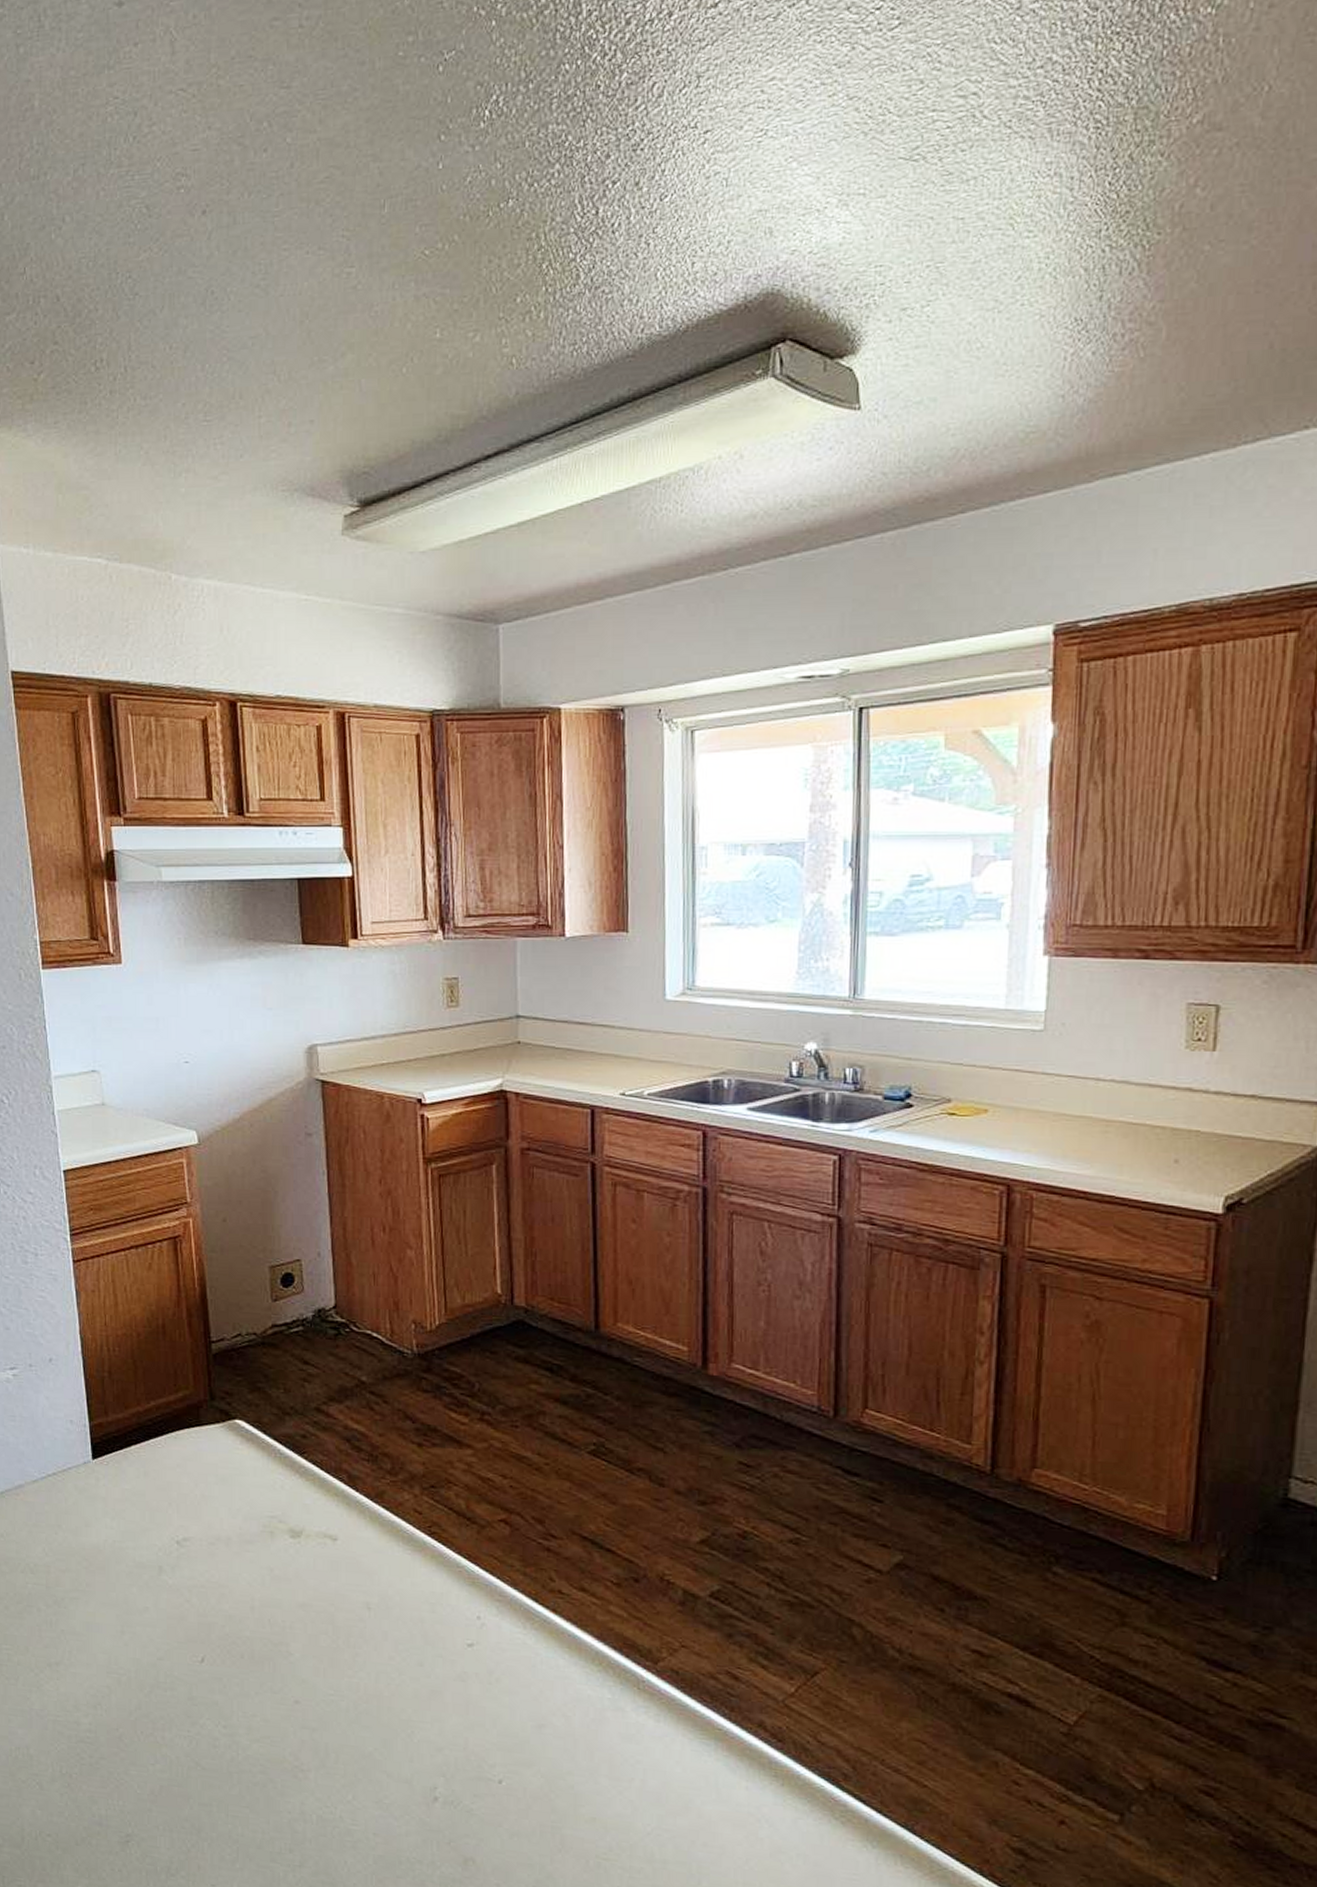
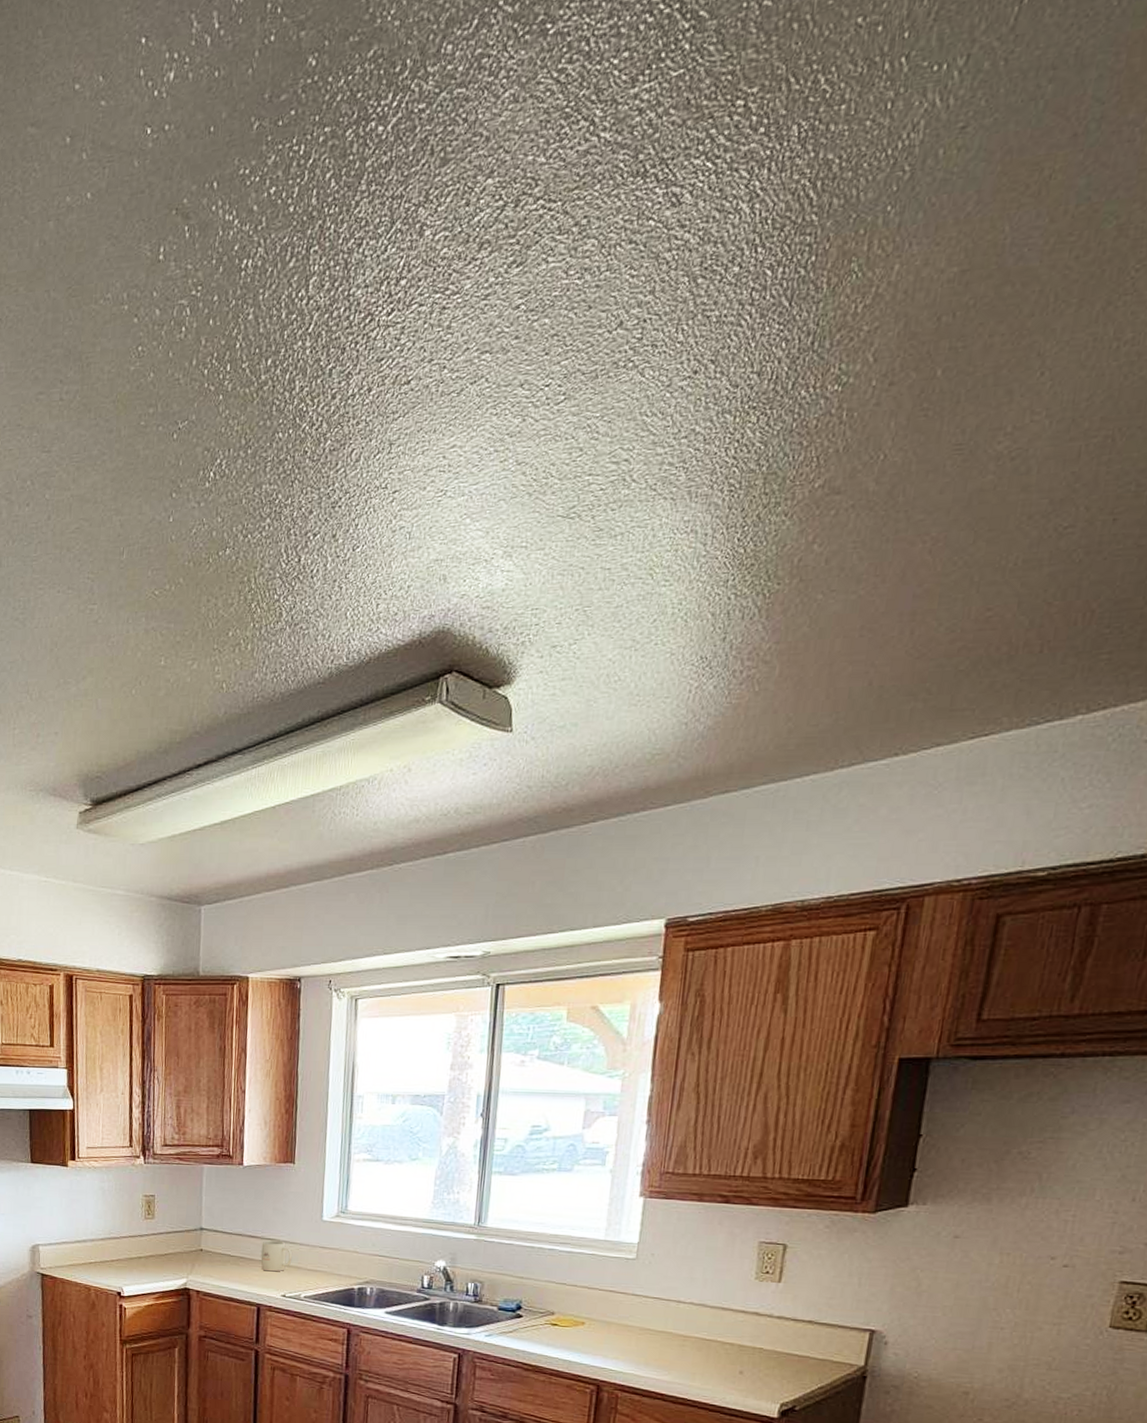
mug: none [592,1026,631,1065] -> present [260,1240,293,1272]

